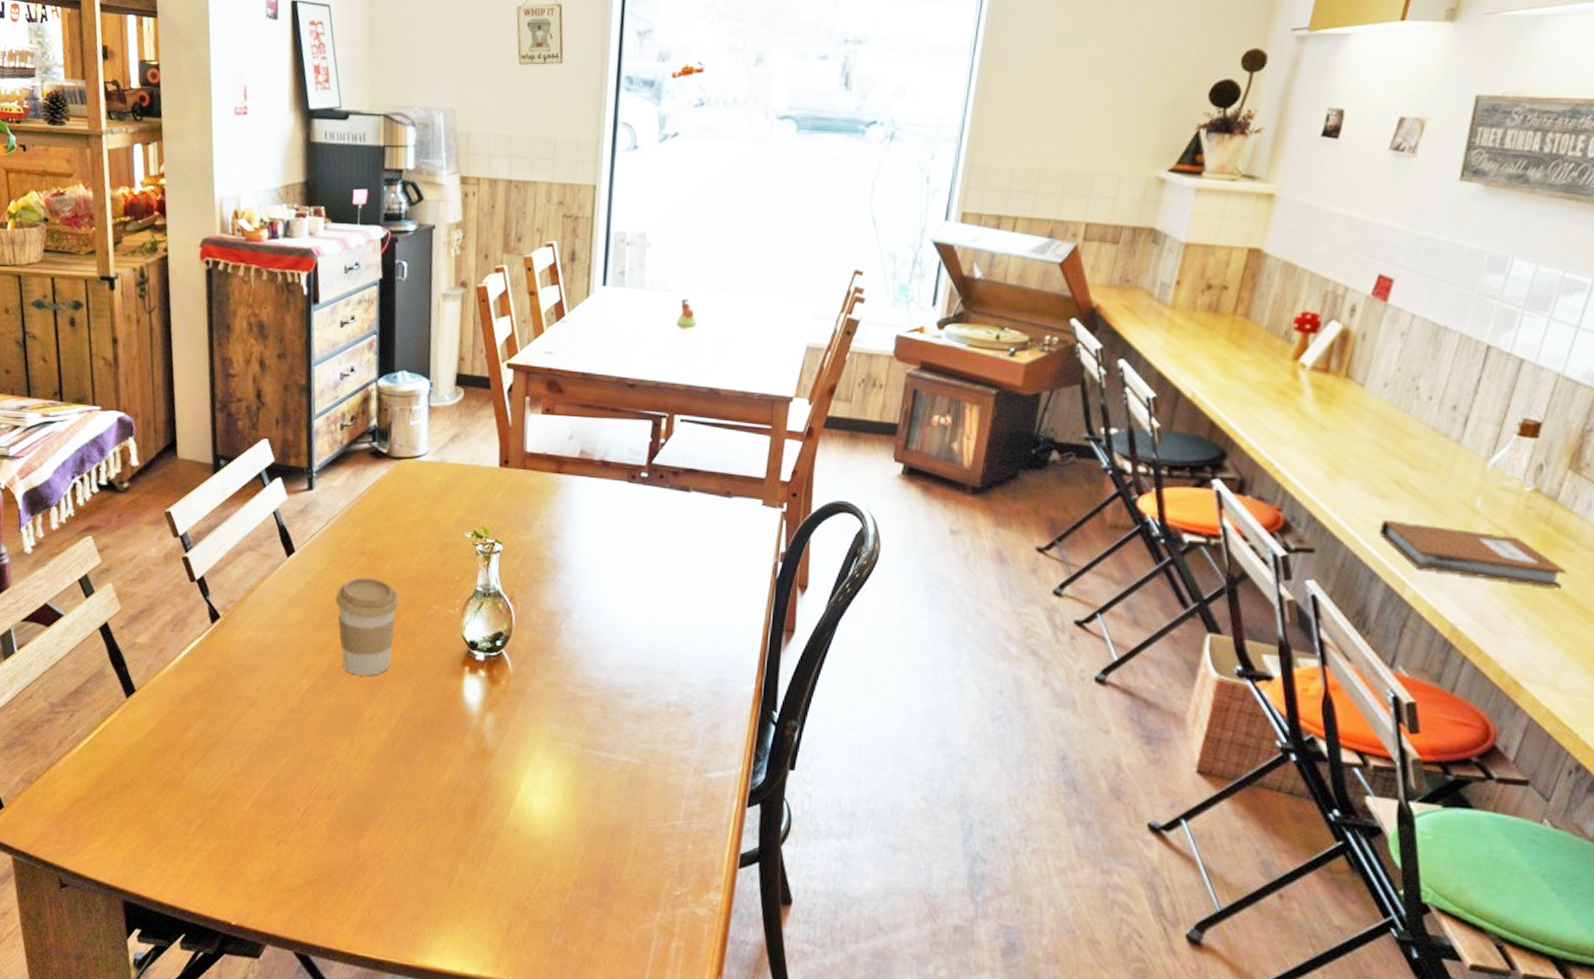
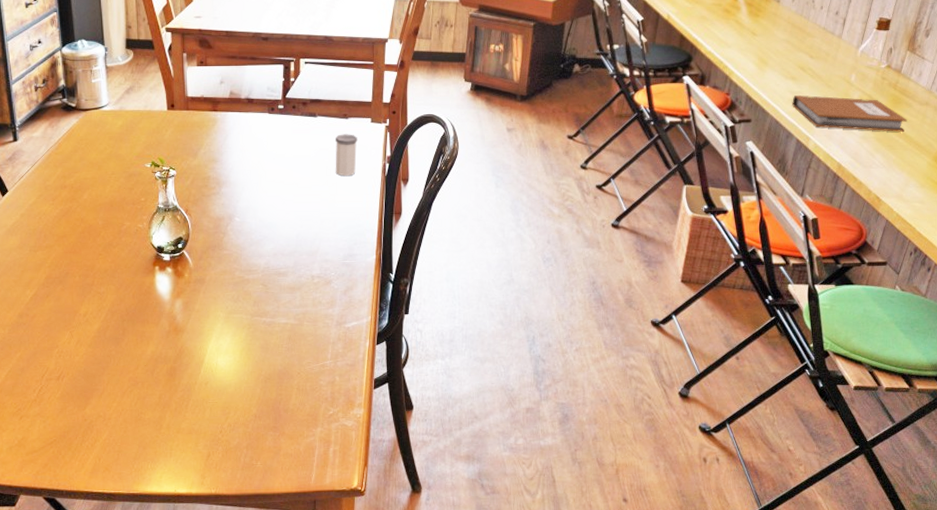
coffee cup: present [336,576,399,676] -> none [46,205,98,283]
salt shaker: none [709,517,743,574] -> present [335,134,358,177]

